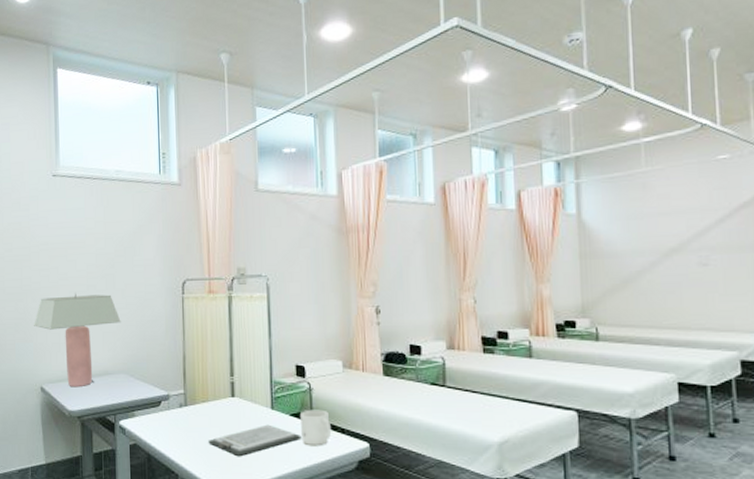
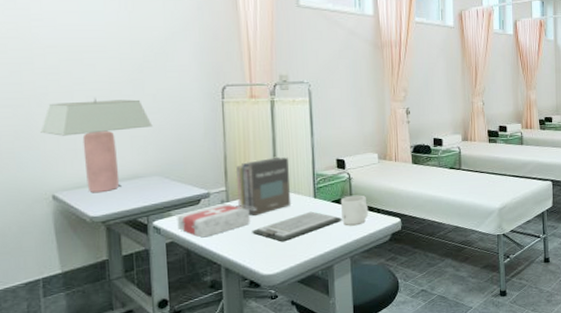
first-aid kit: none [140,408,214,443] -> present [177,204,258,238]
books: none [193,359,248,423] -> present [235,156,291,216]

